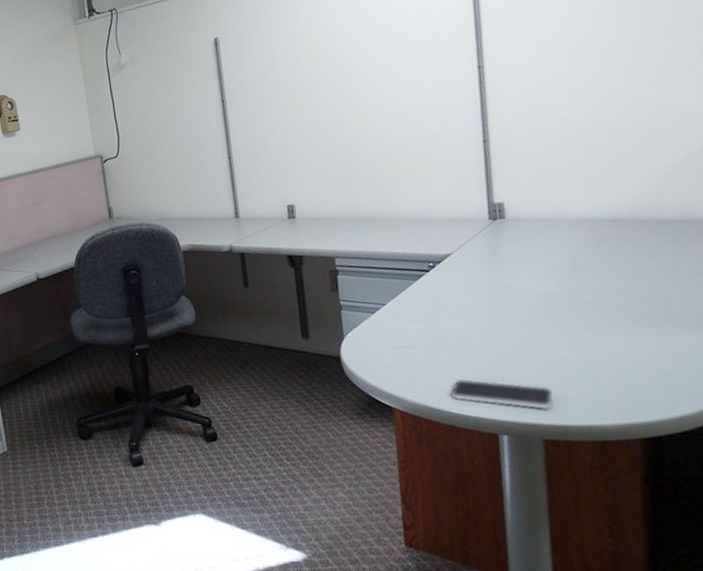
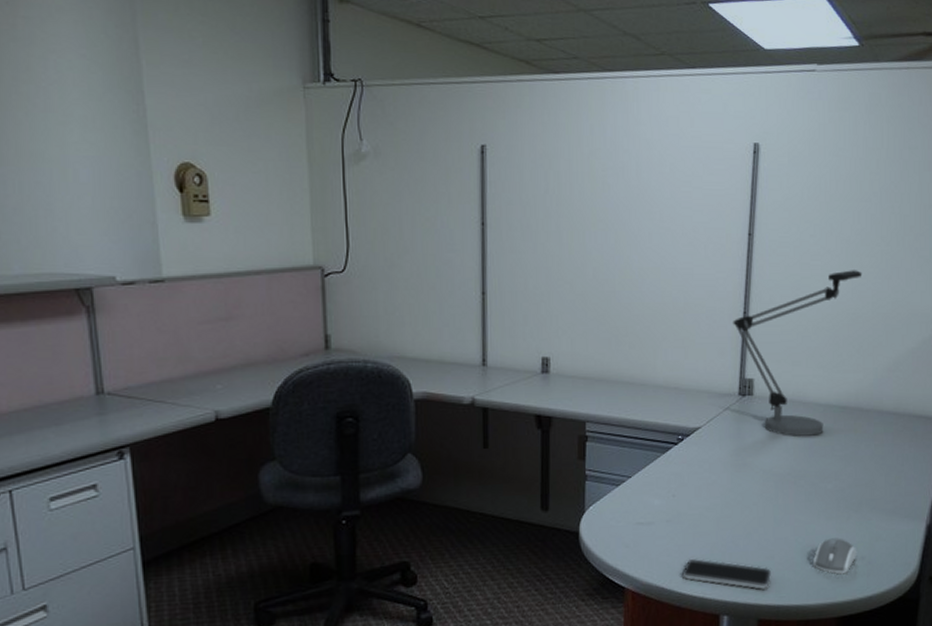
desk lamp: none [472,81,617,255] -> present [733,270,862,436]
computer mouse: none [601,355,658,394] -> present [813,538,857,575]

